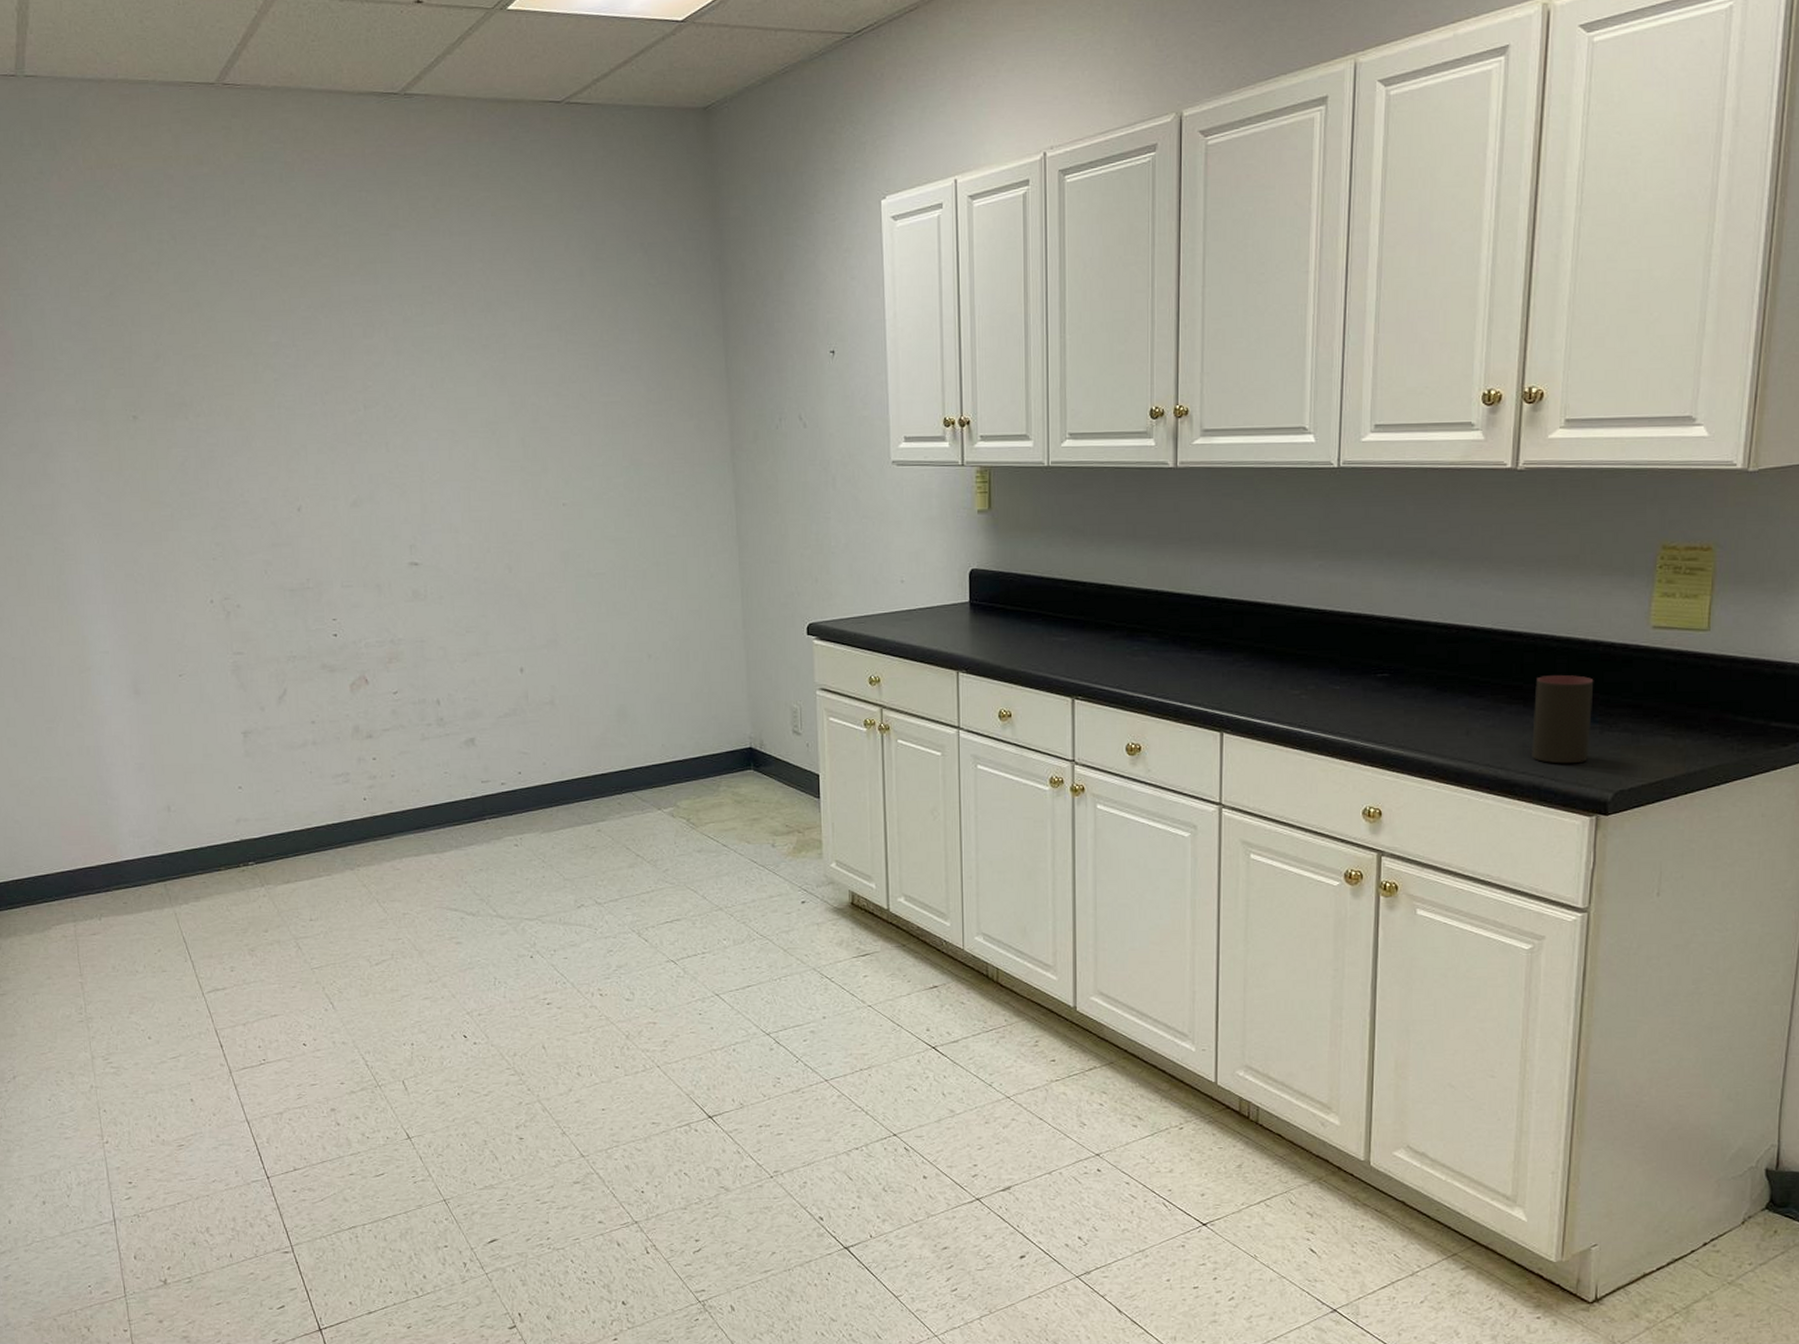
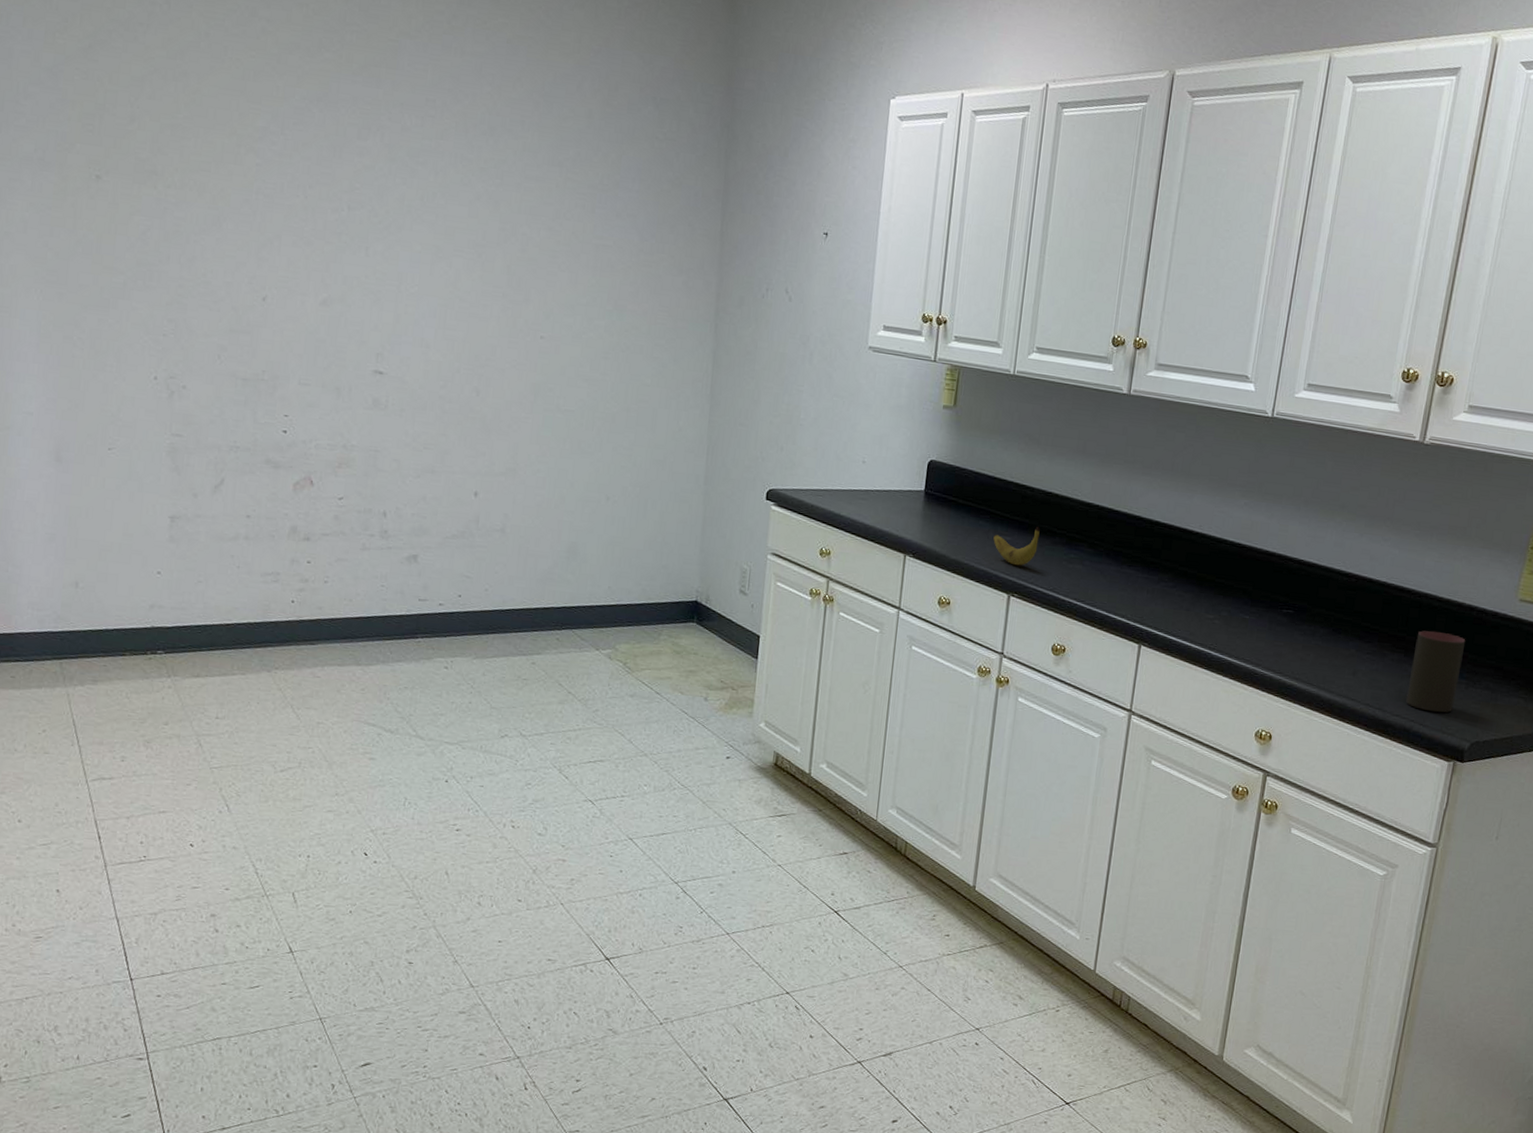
banana: none [1049,622,1097,667] -> present [993,526,1040,566]

